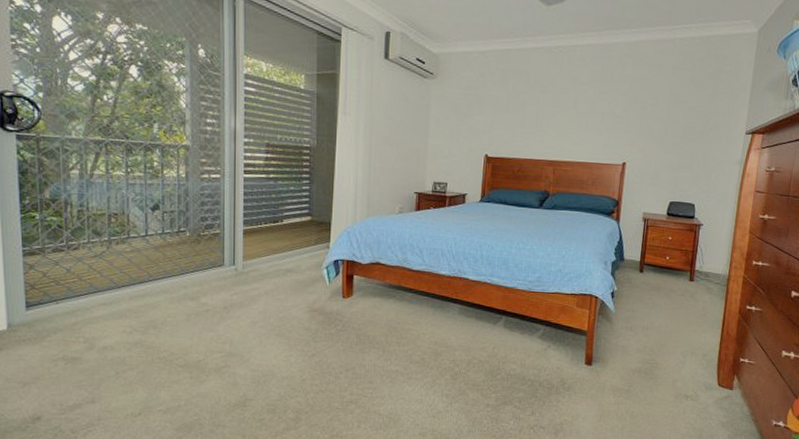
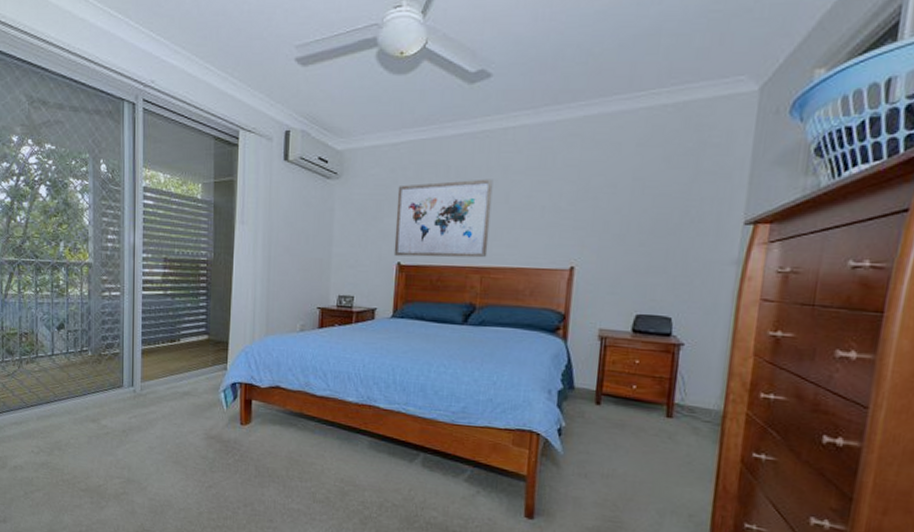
wall art: none [482,87,565,153] -> present [393,179,494,258]

